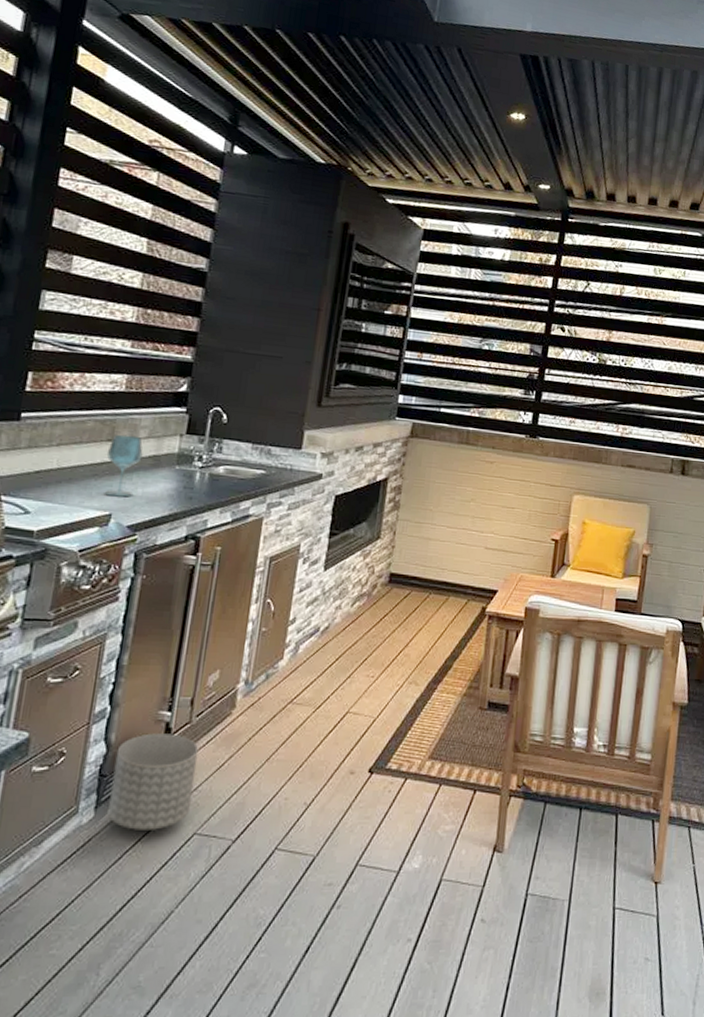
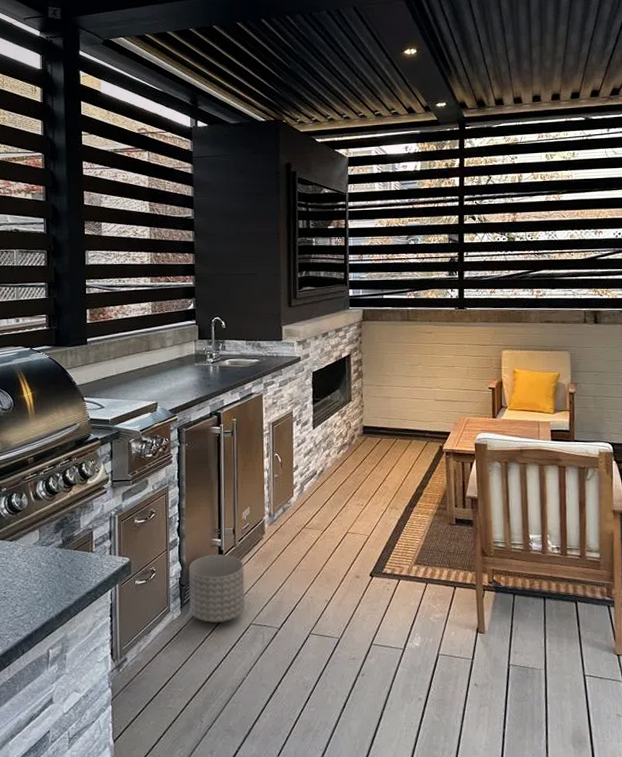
wine glass: present [105,434,143,497] -> none [147,345,171,390]

